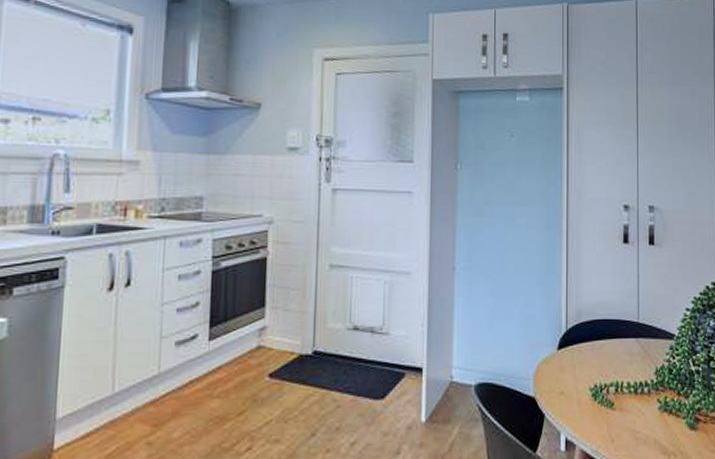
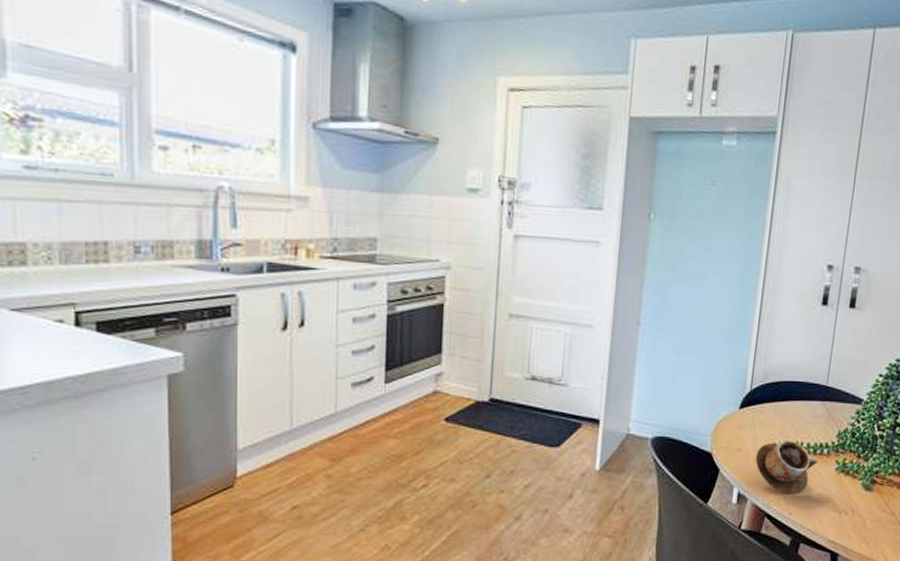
mug: none [579,379,640,439] -> present [755,440,818,495]

